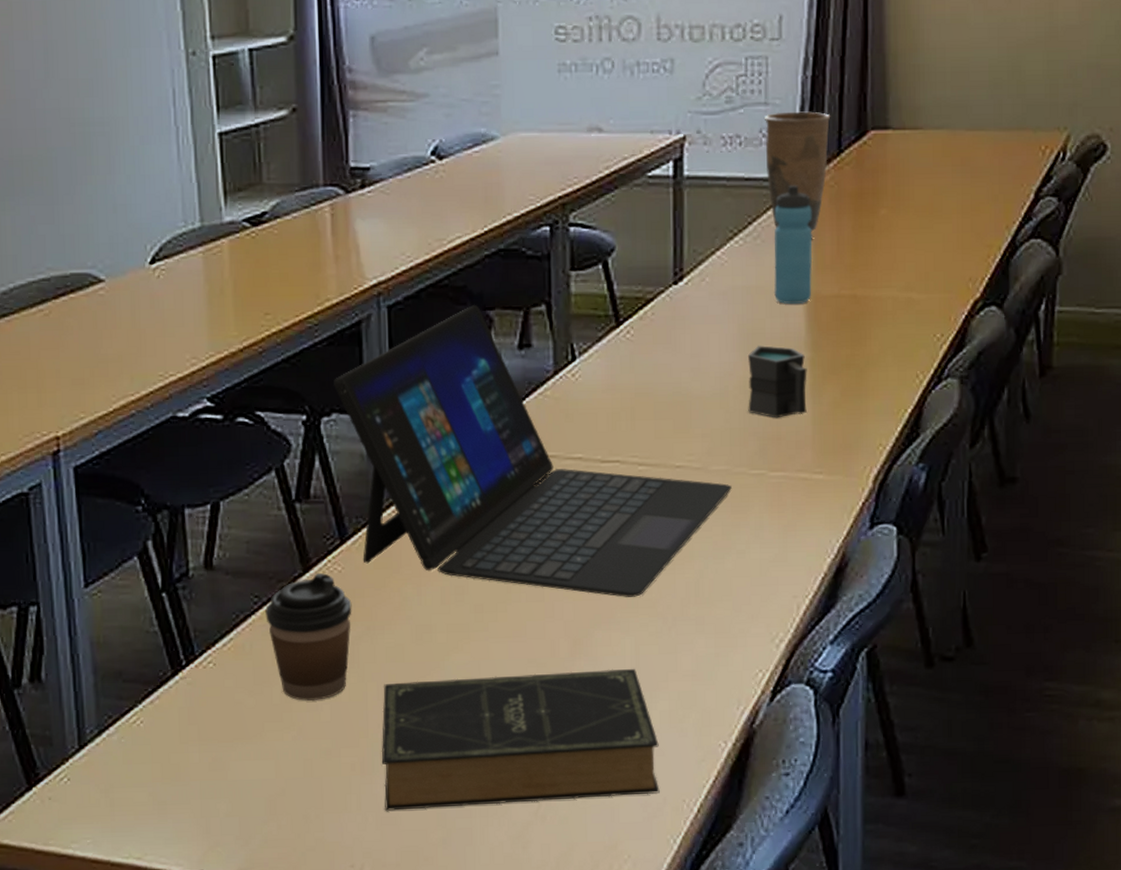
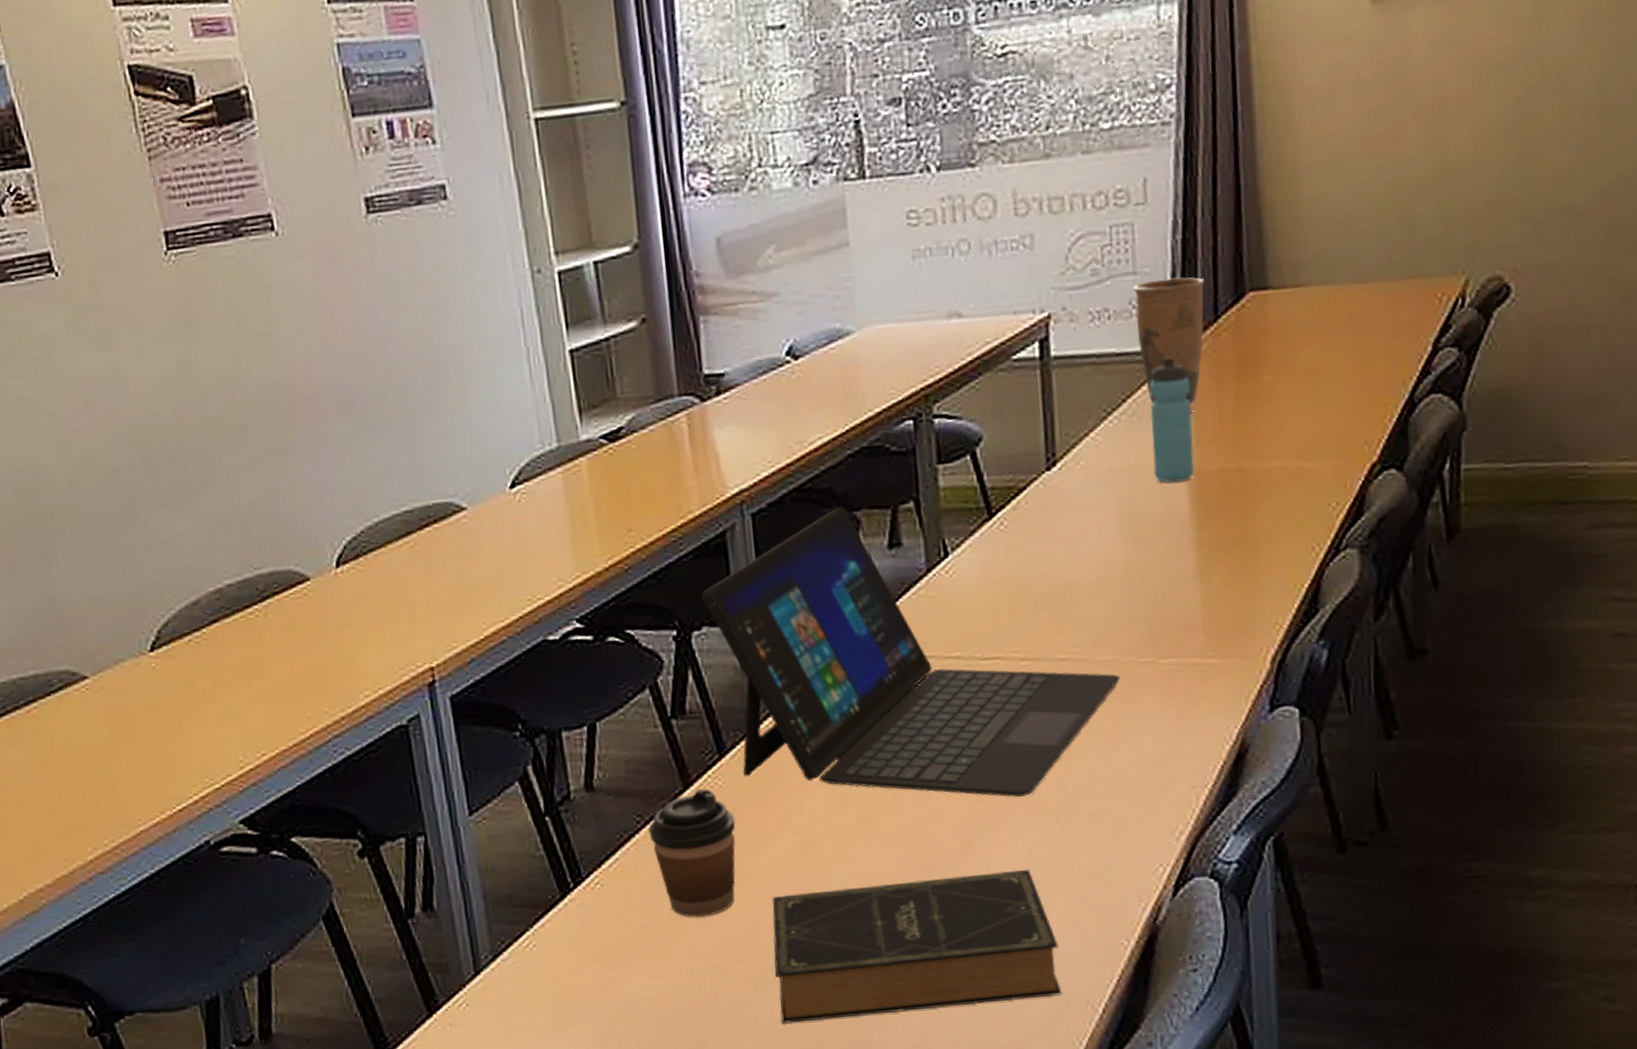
mug: present [748,346,807,418] -> none [1130,528,1196,603]

